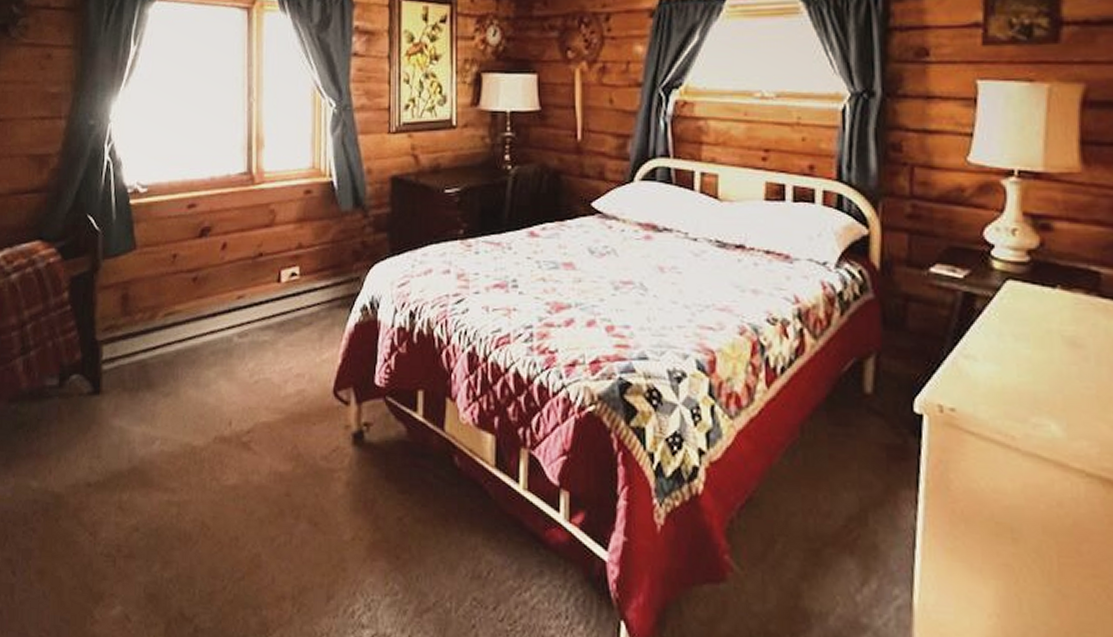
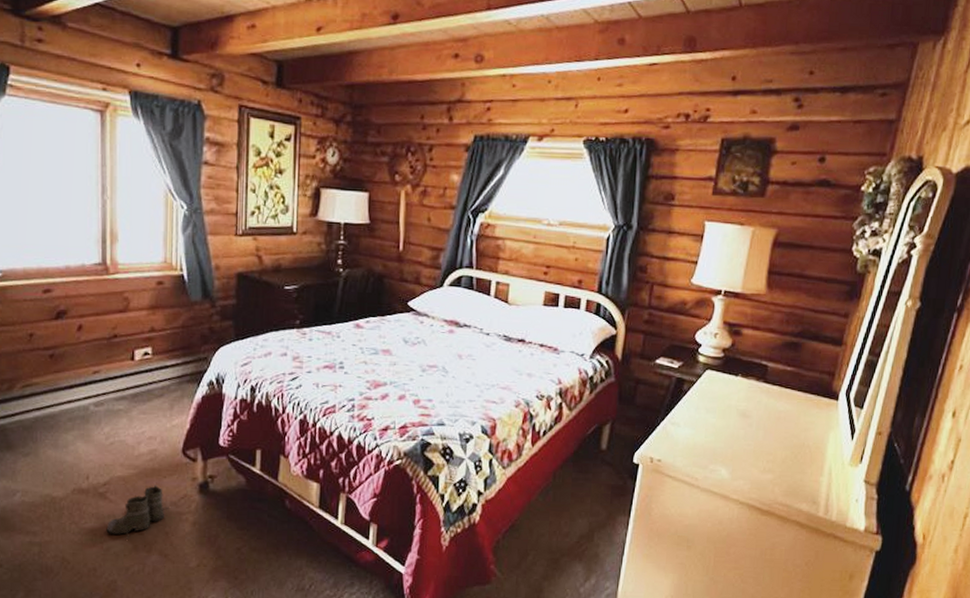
boots: none [250,434,315,502] -> present [106,485,166,540]

